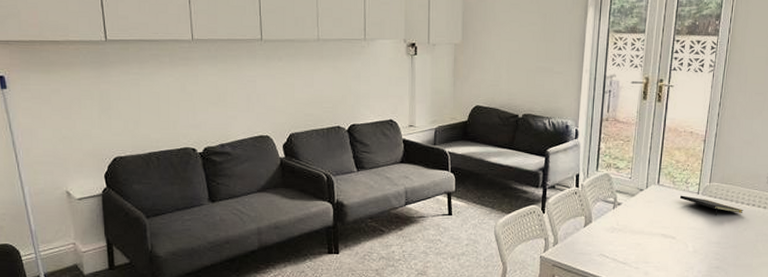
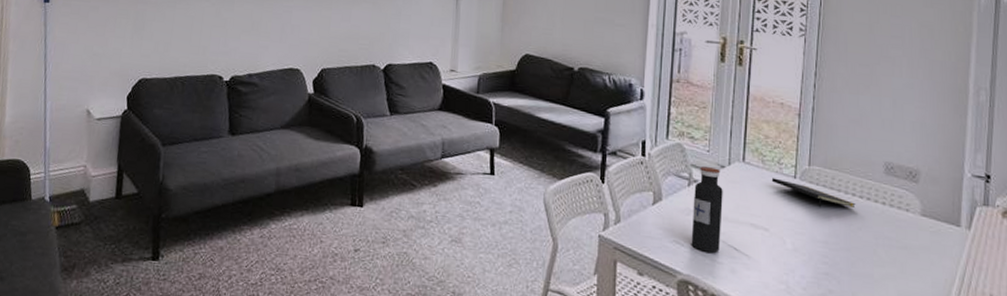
water bottle: none [614,191,641,260] -> present [691,166,723,253]

